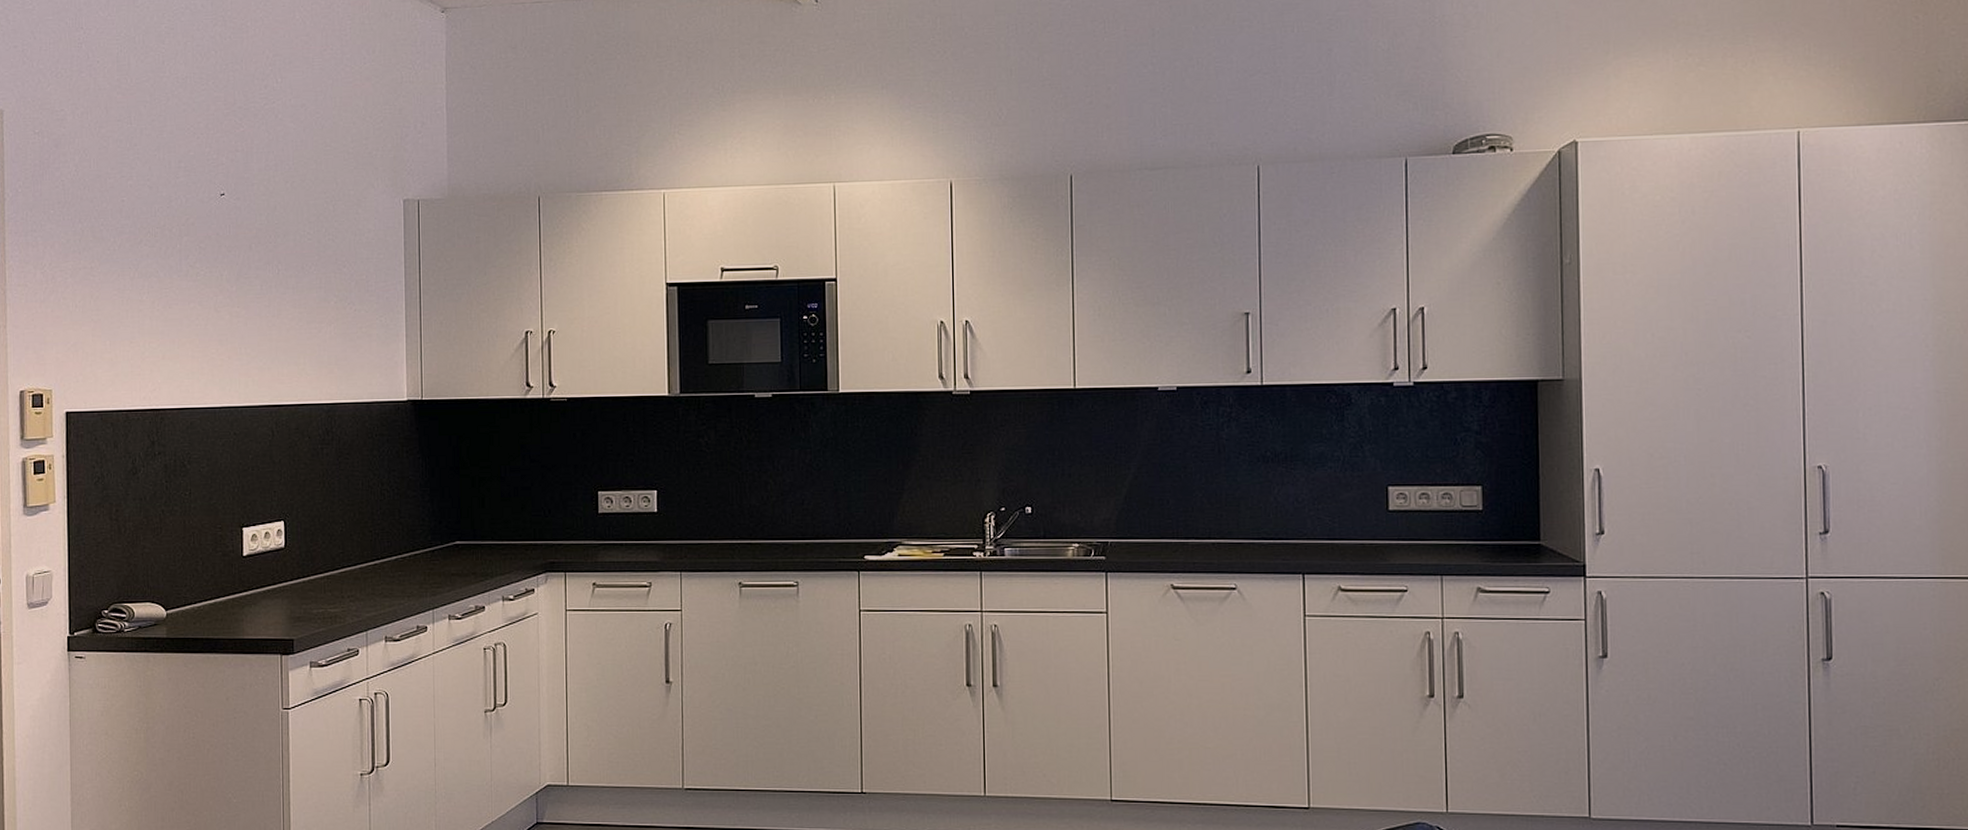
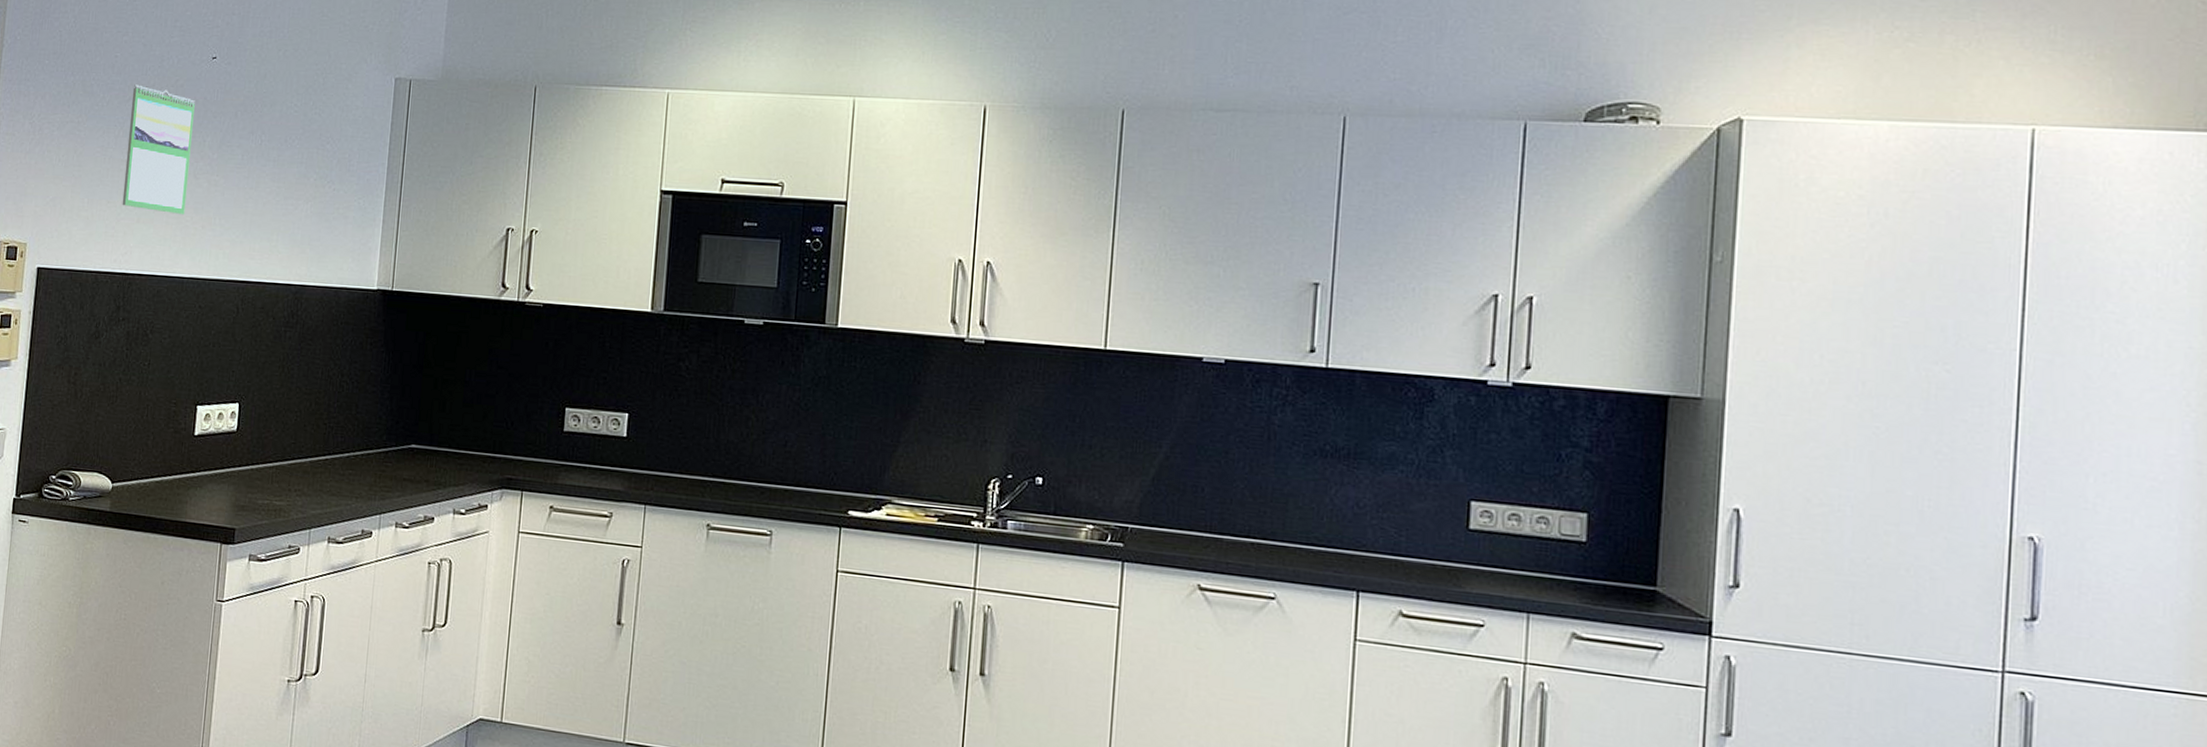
calendar: none [143,226,210,348] -> present [122,84,195,214]

